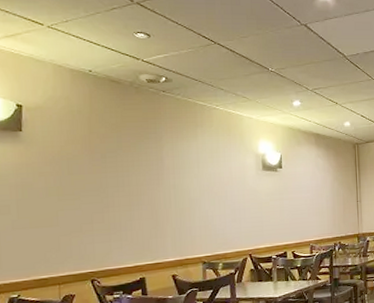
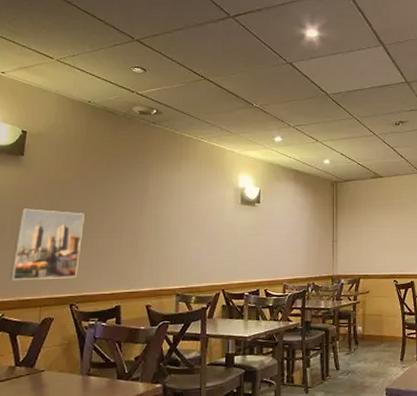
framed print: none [21,186,98,261] -> present [9,208,84,281]

